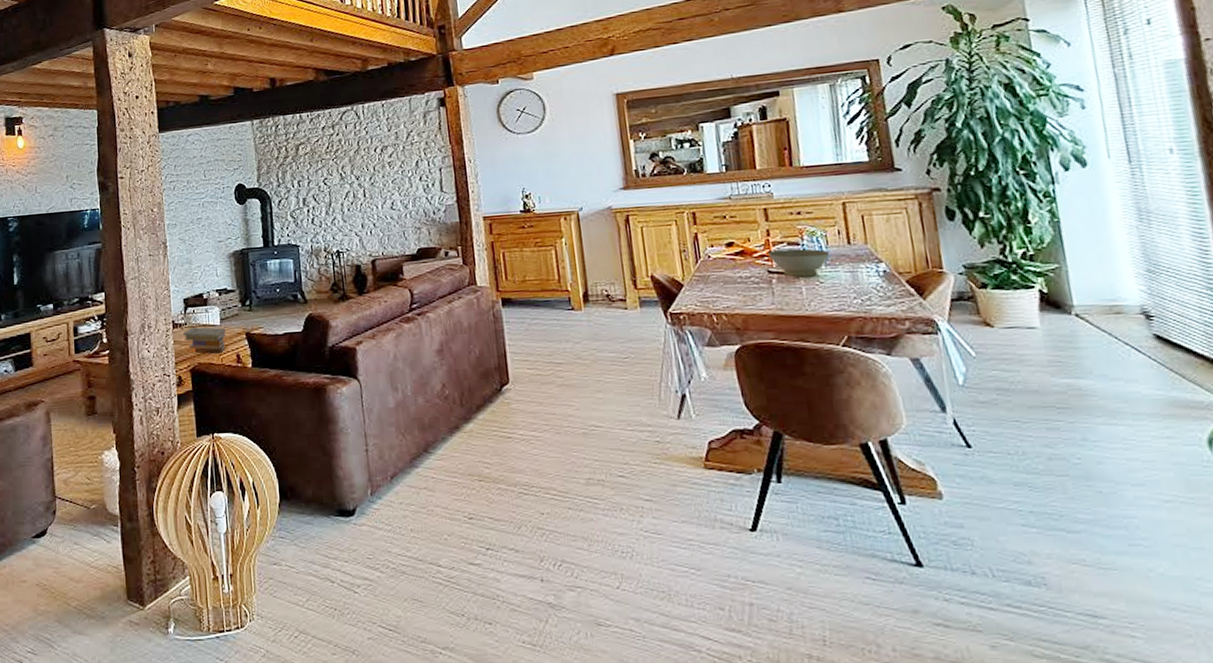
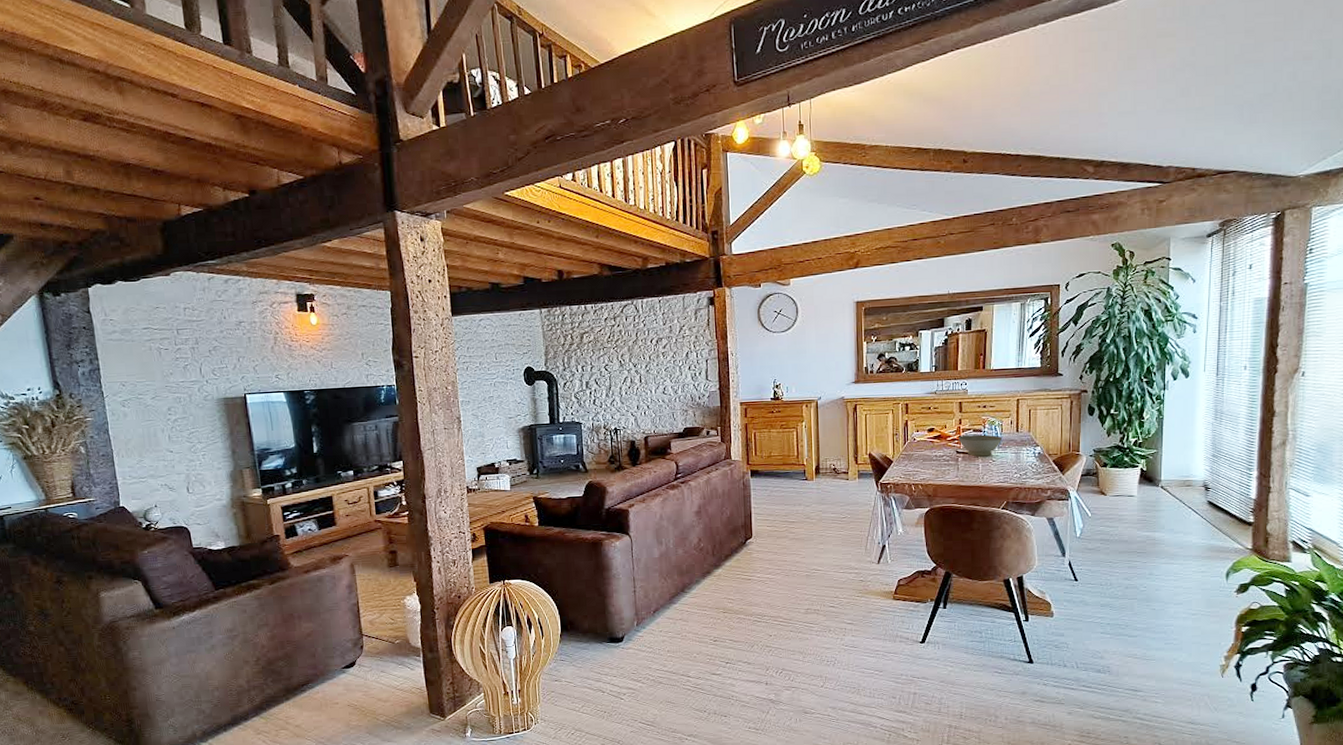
books: present [182,327,226,354] -> none [476,492,515,515]

